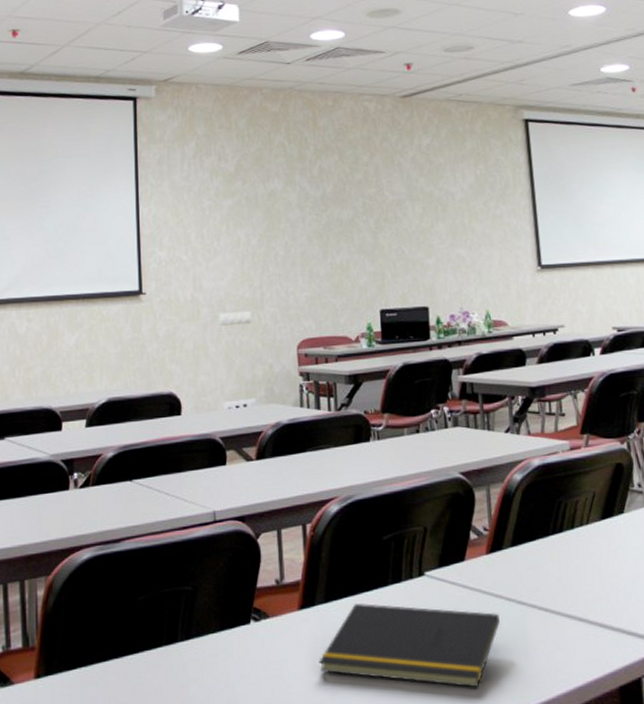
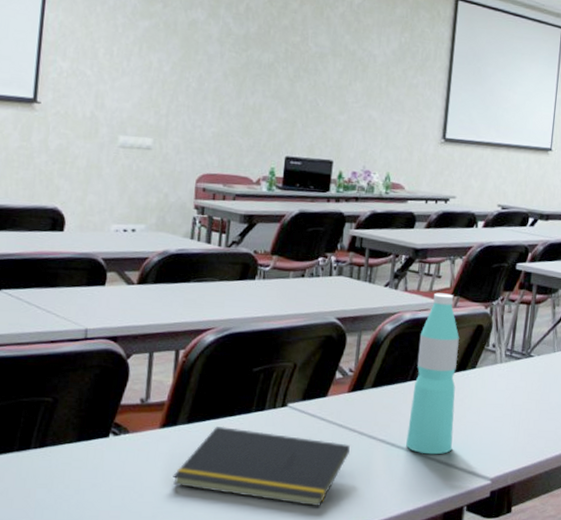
water bottle: none [553,432,615,618] -> present [406,292,459,455]

